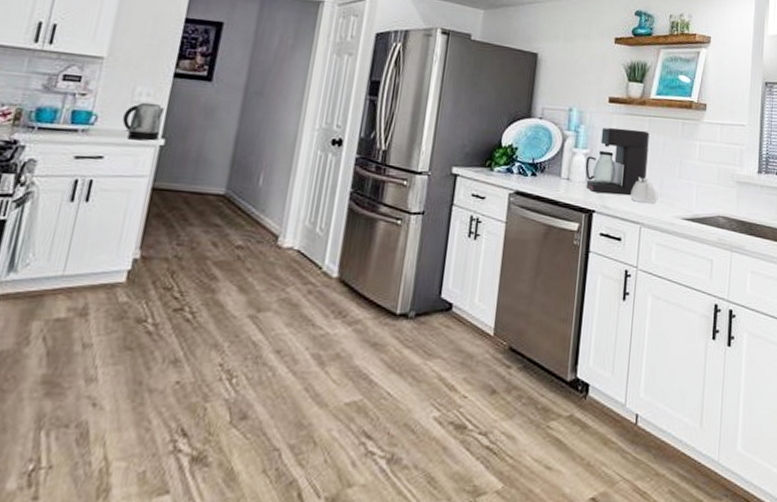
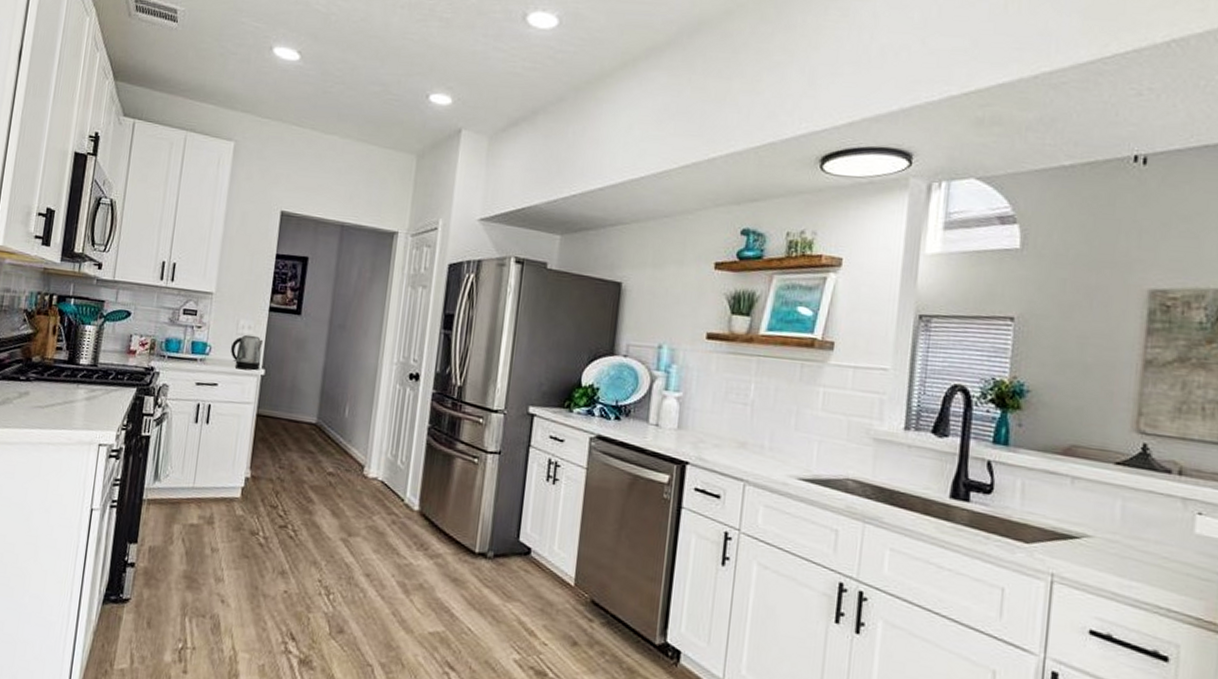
coffee maker: present [585,127,650,196] -> none [677,368,758,448]
teapot: present [629,176,659,203] -> none [731,426,768,458]

